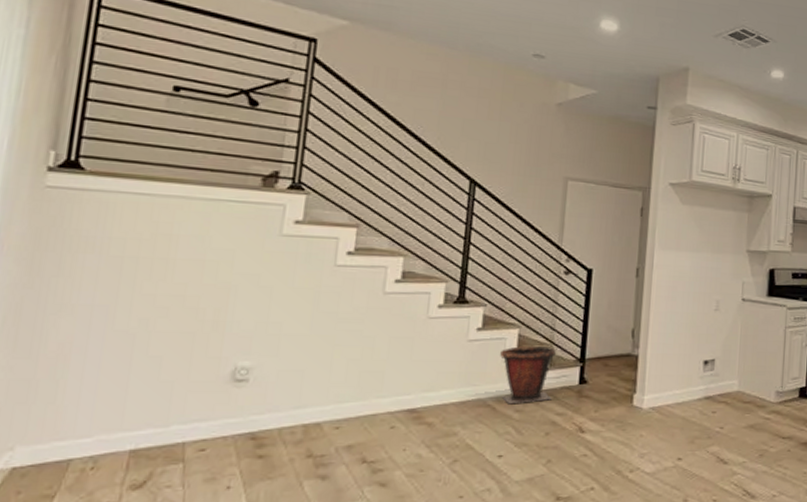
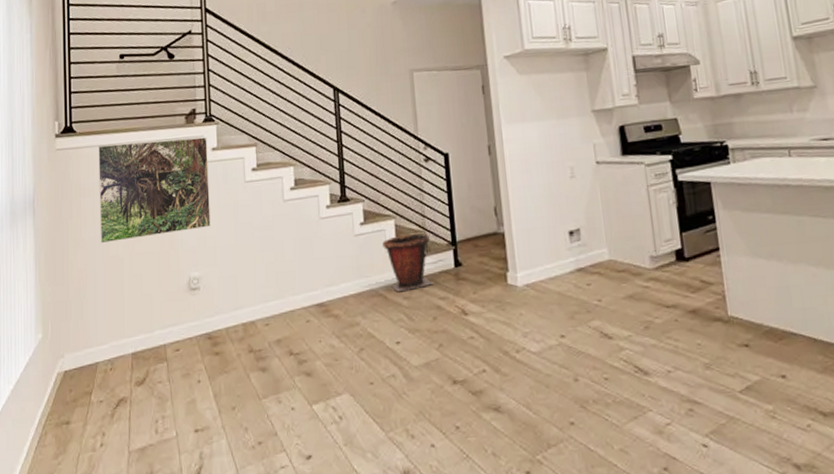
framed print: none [101,191,290,314] -> present [98,137,211,244]

